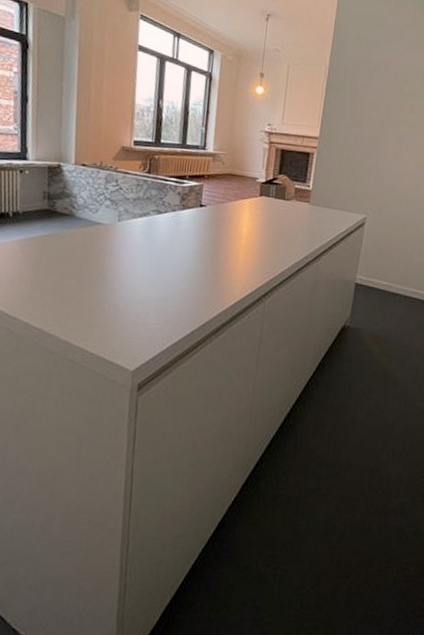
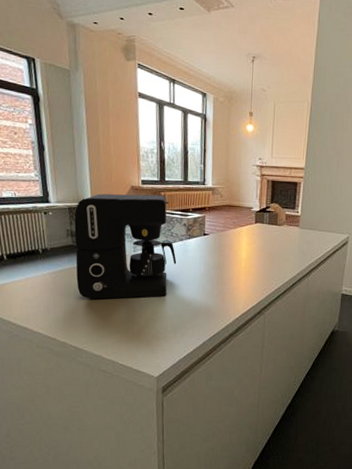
coffee maker: none [48,153,167,275] -> present [74,193,177,299]

